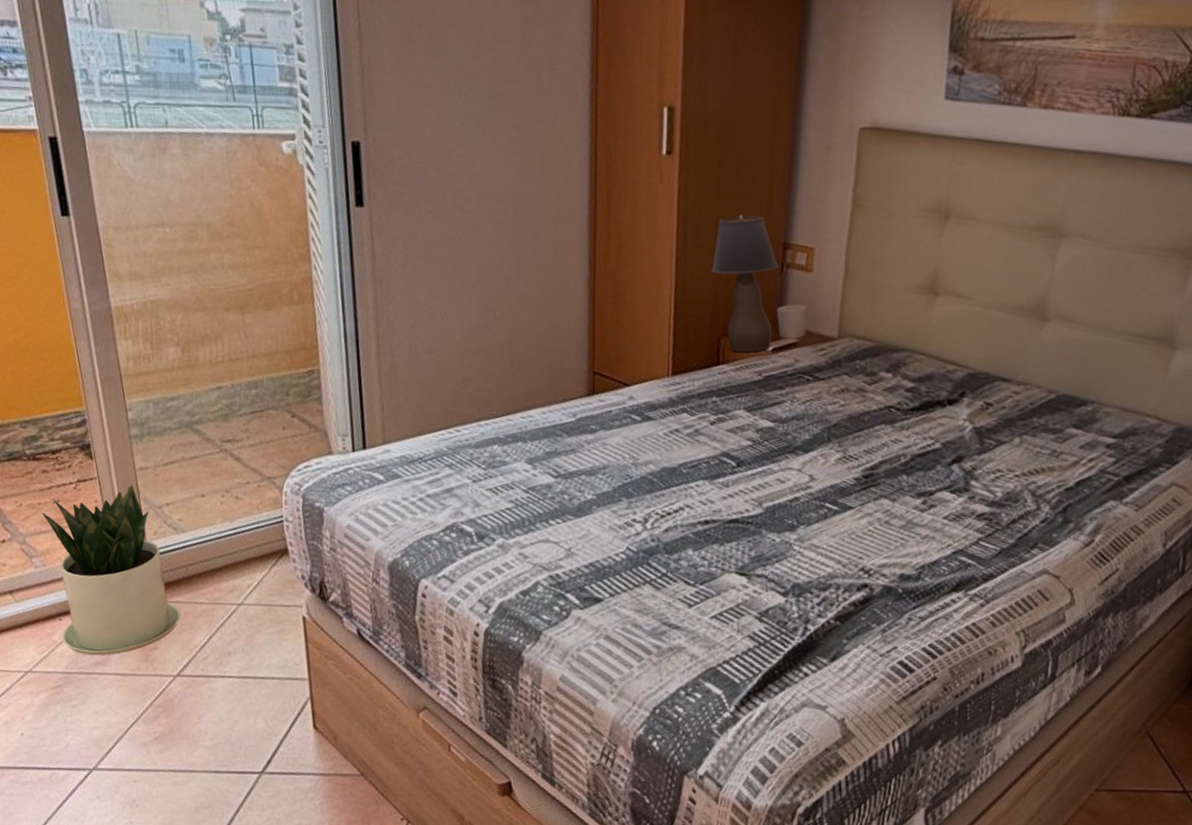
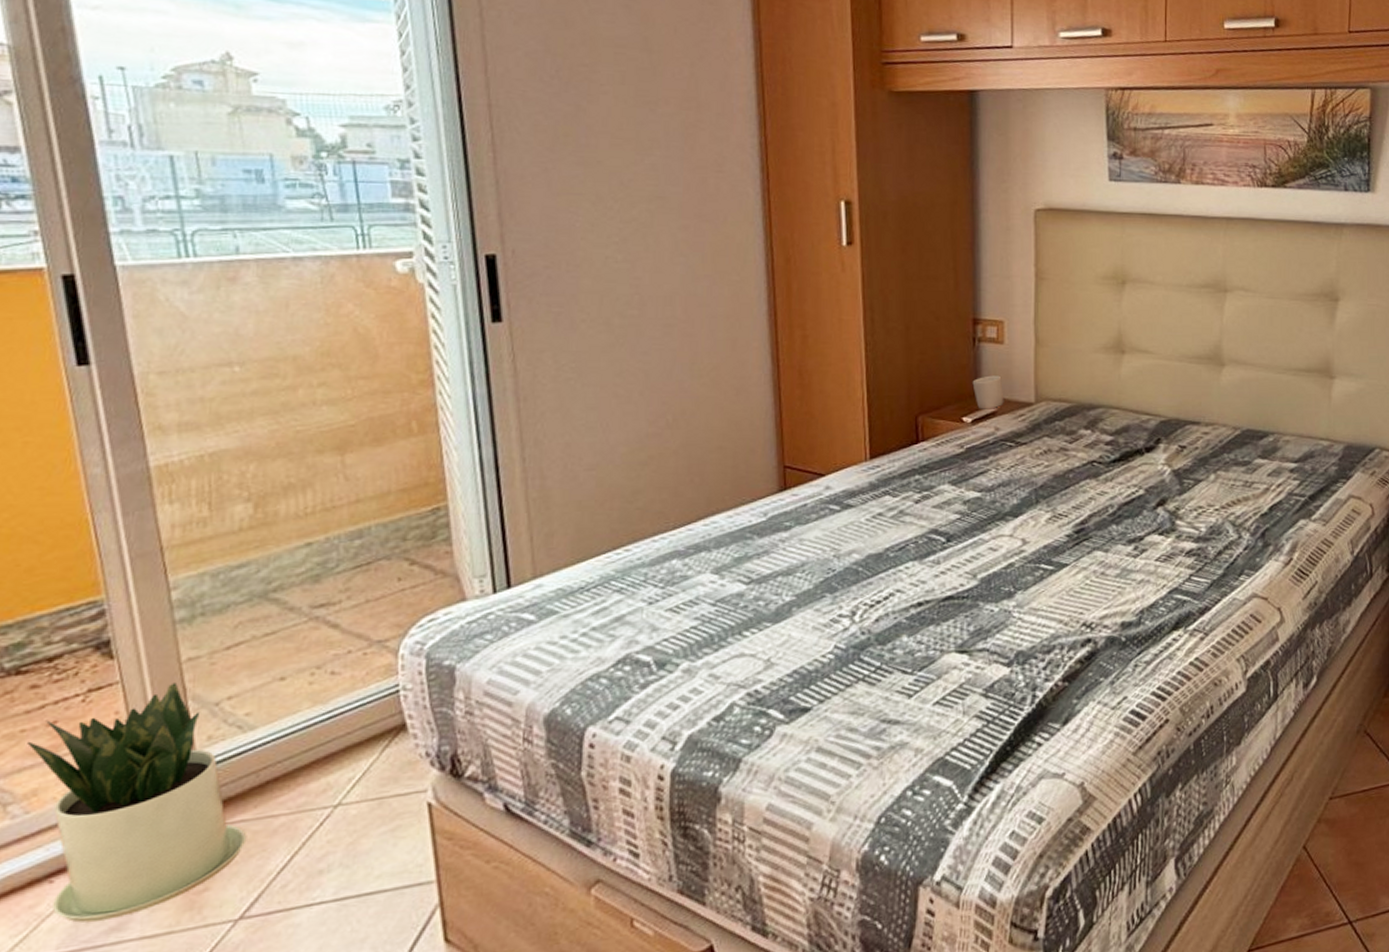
table lamp: present [711,214,779,353] -> none [903,295,971,428]

